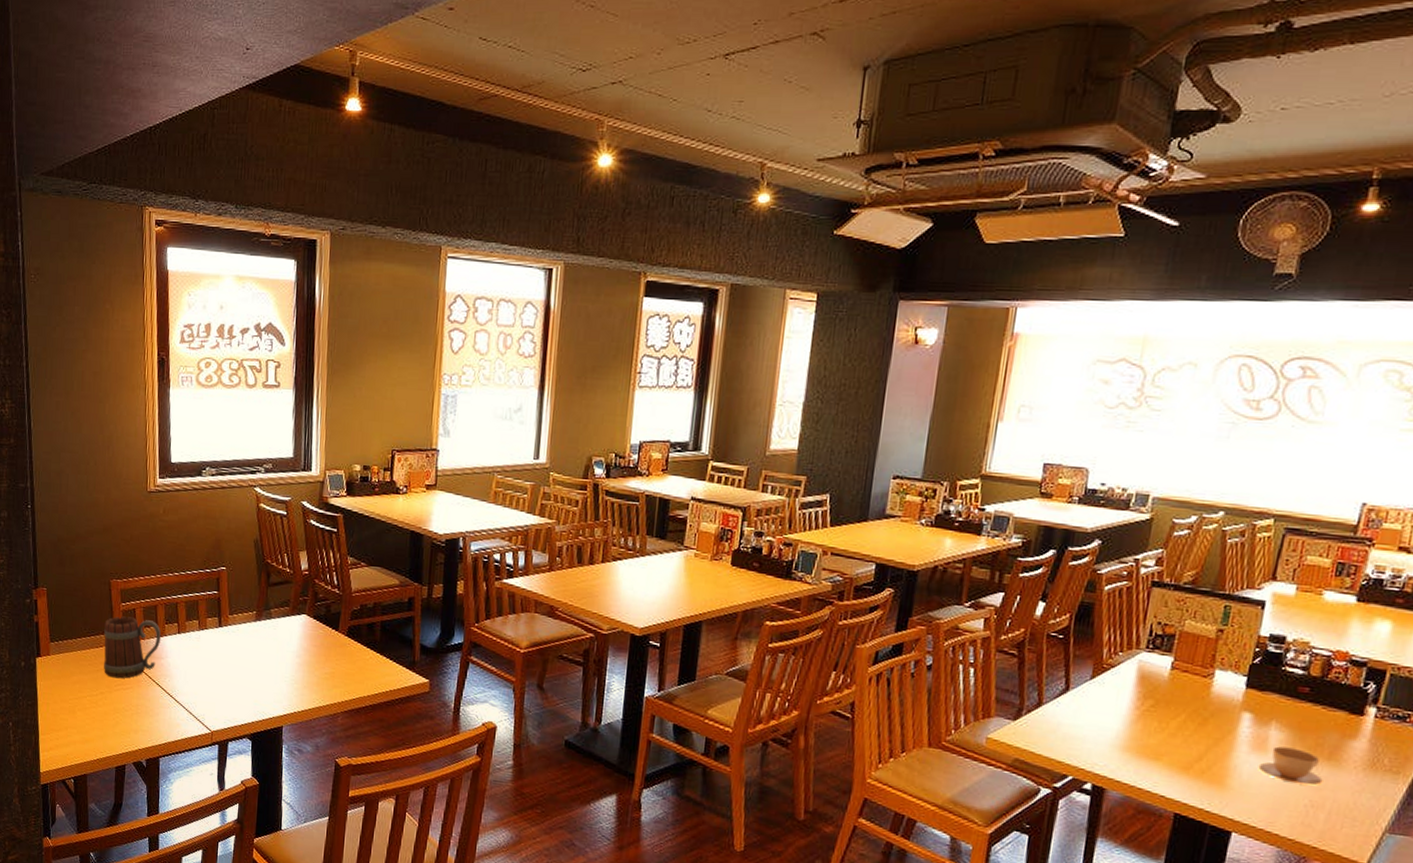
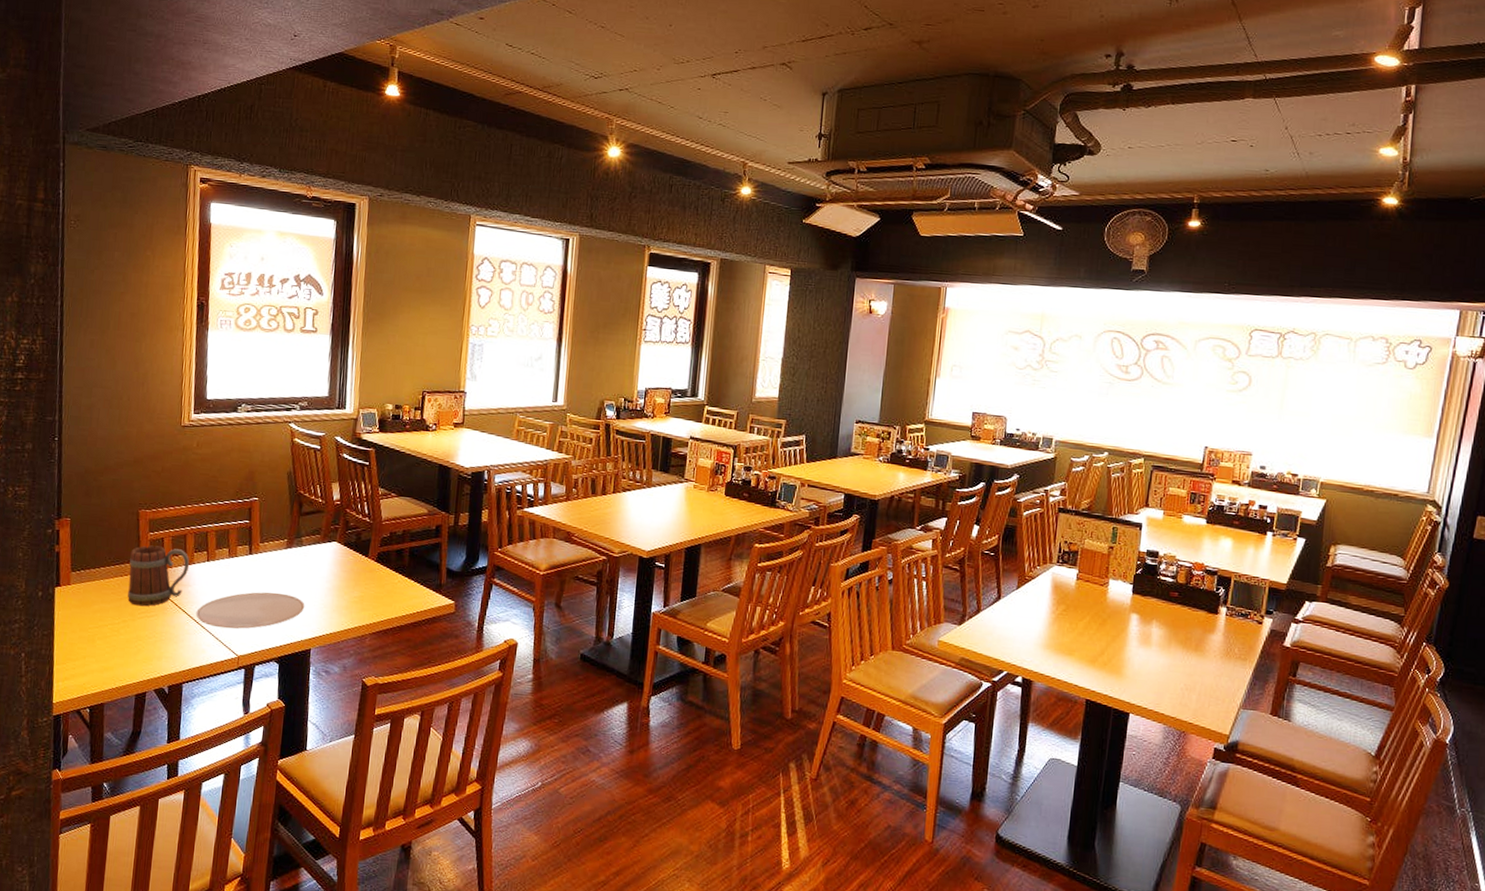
plate: none [169,666,276,704] -> present [196,592,305,629]
teacup: present [1258,746,1323,786] -> none [1145,641,1193,672]

